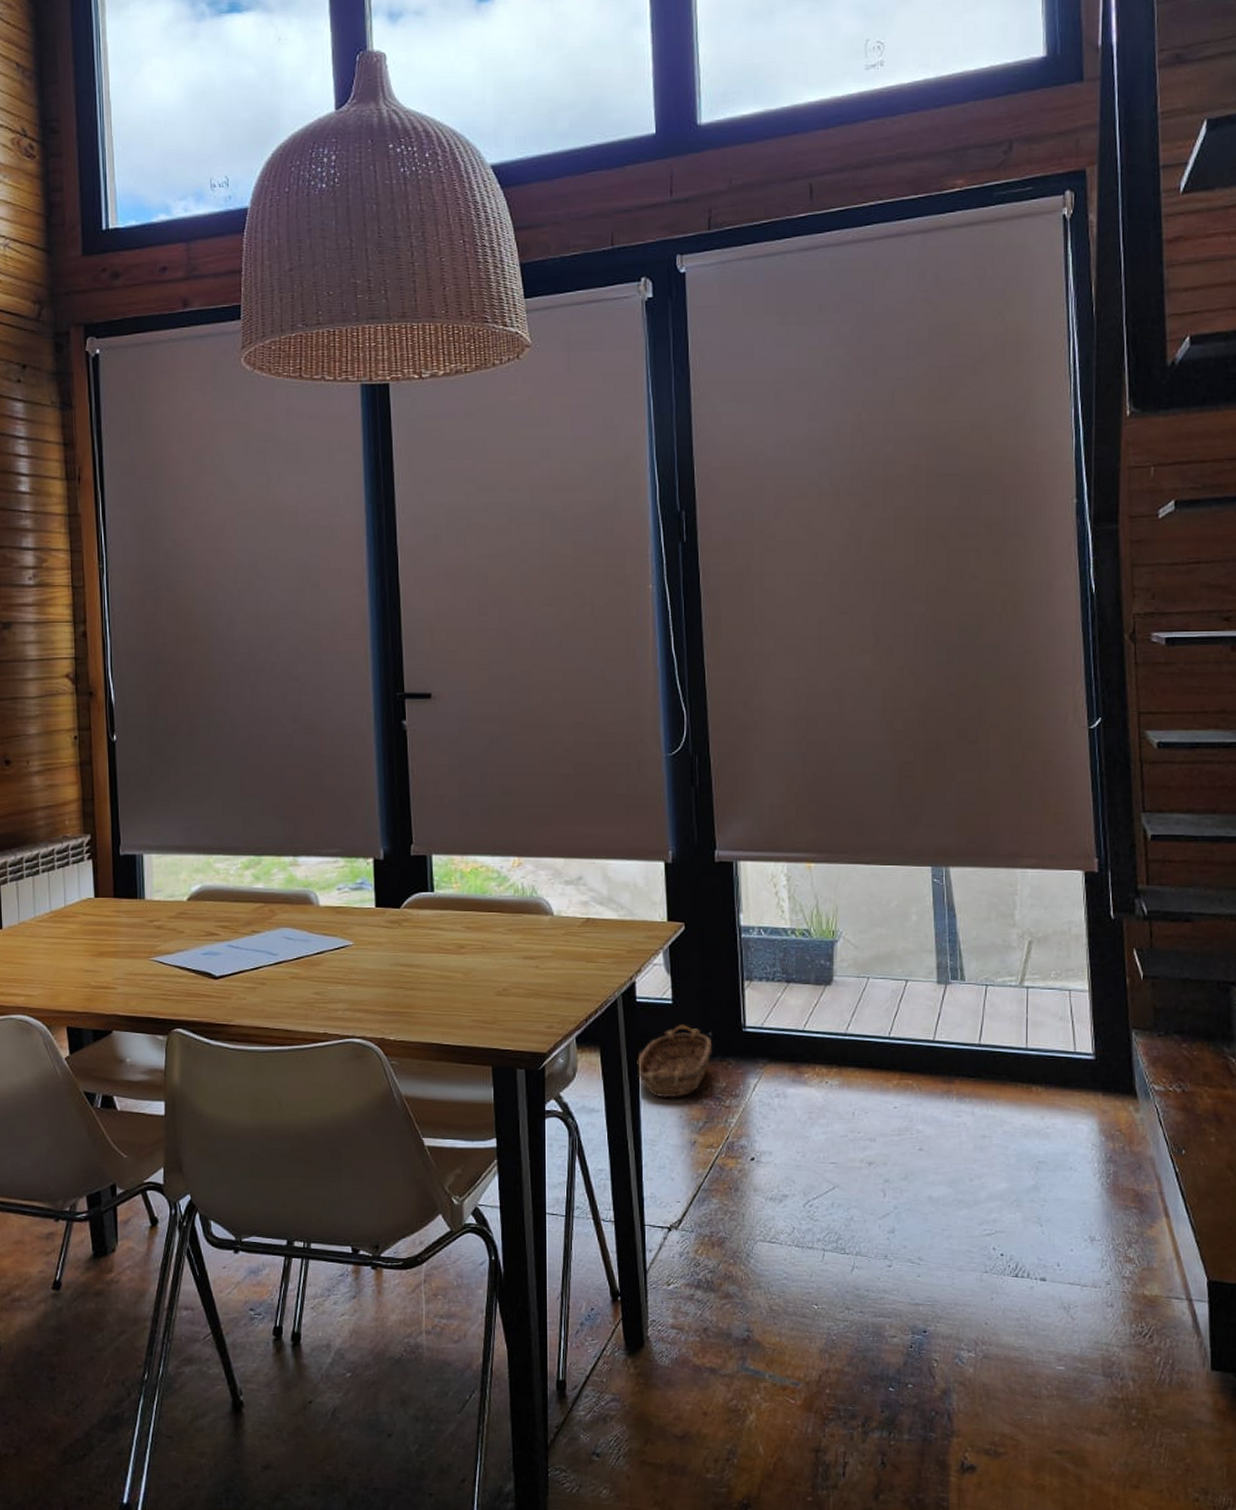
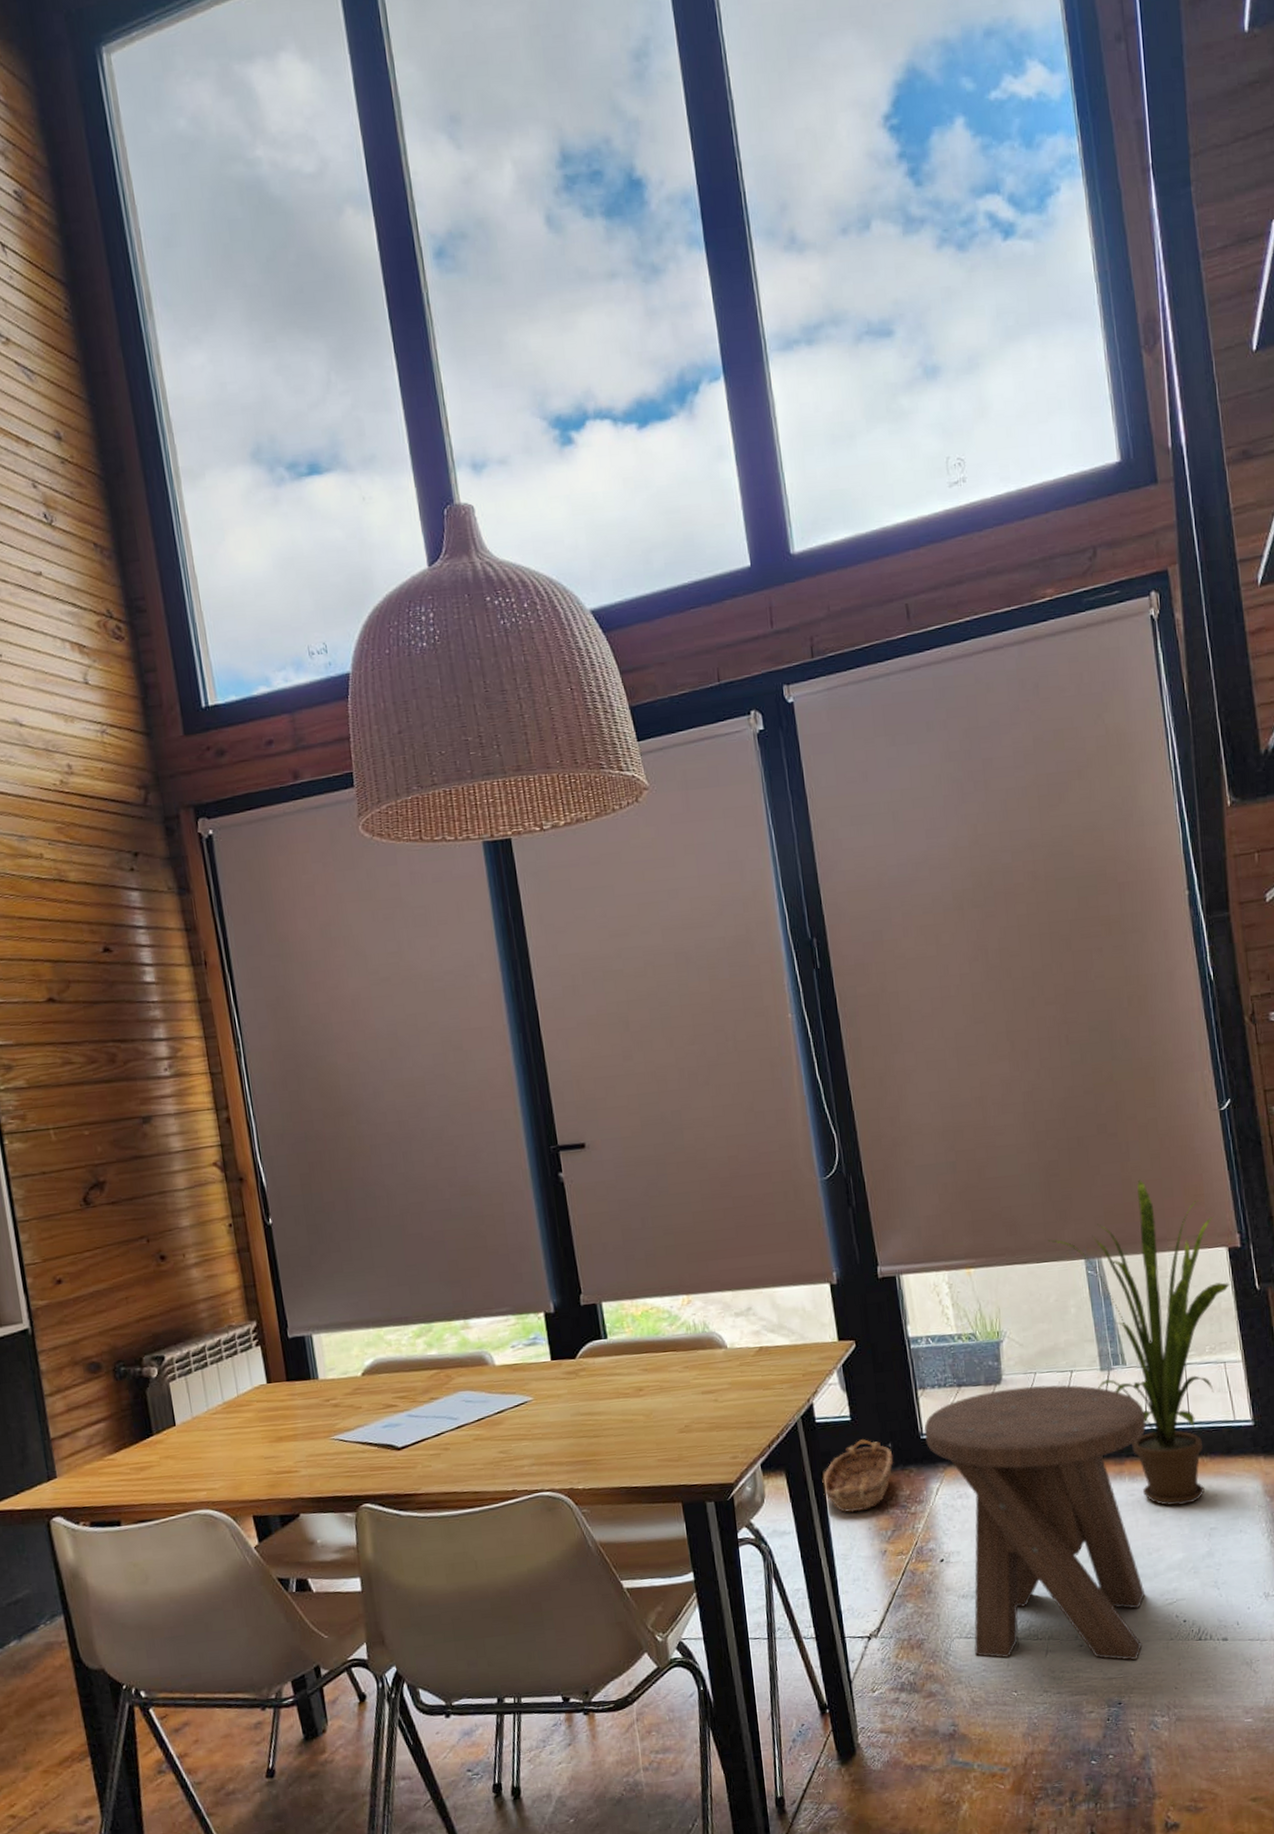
music stool: none [747,991,981,1289] -> present [924,1385,1147,1661]
house plant: none [894,791,1084,1134] -> present [1047,1179,1231,1506]

